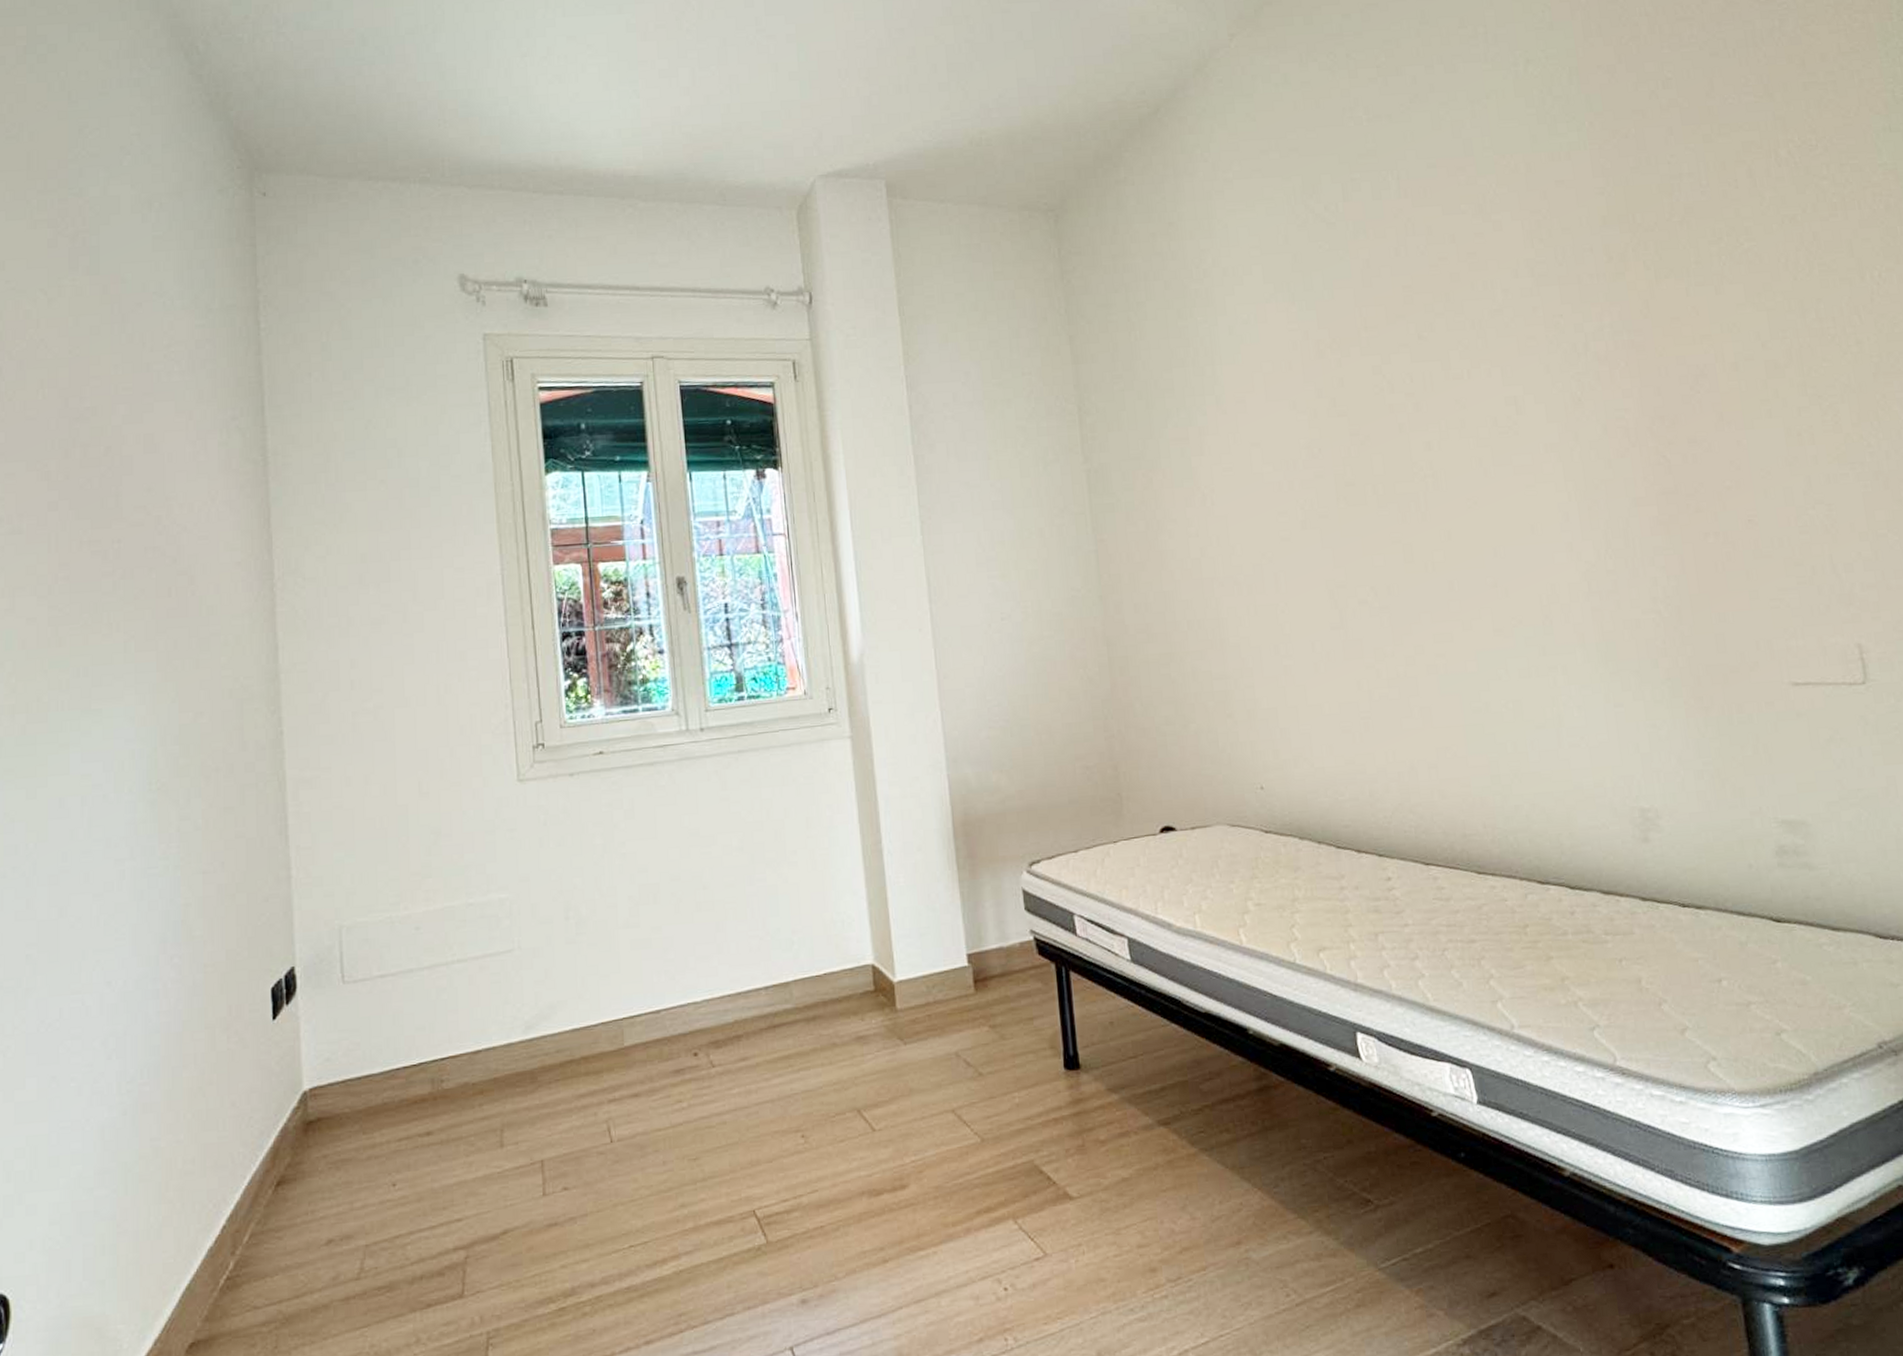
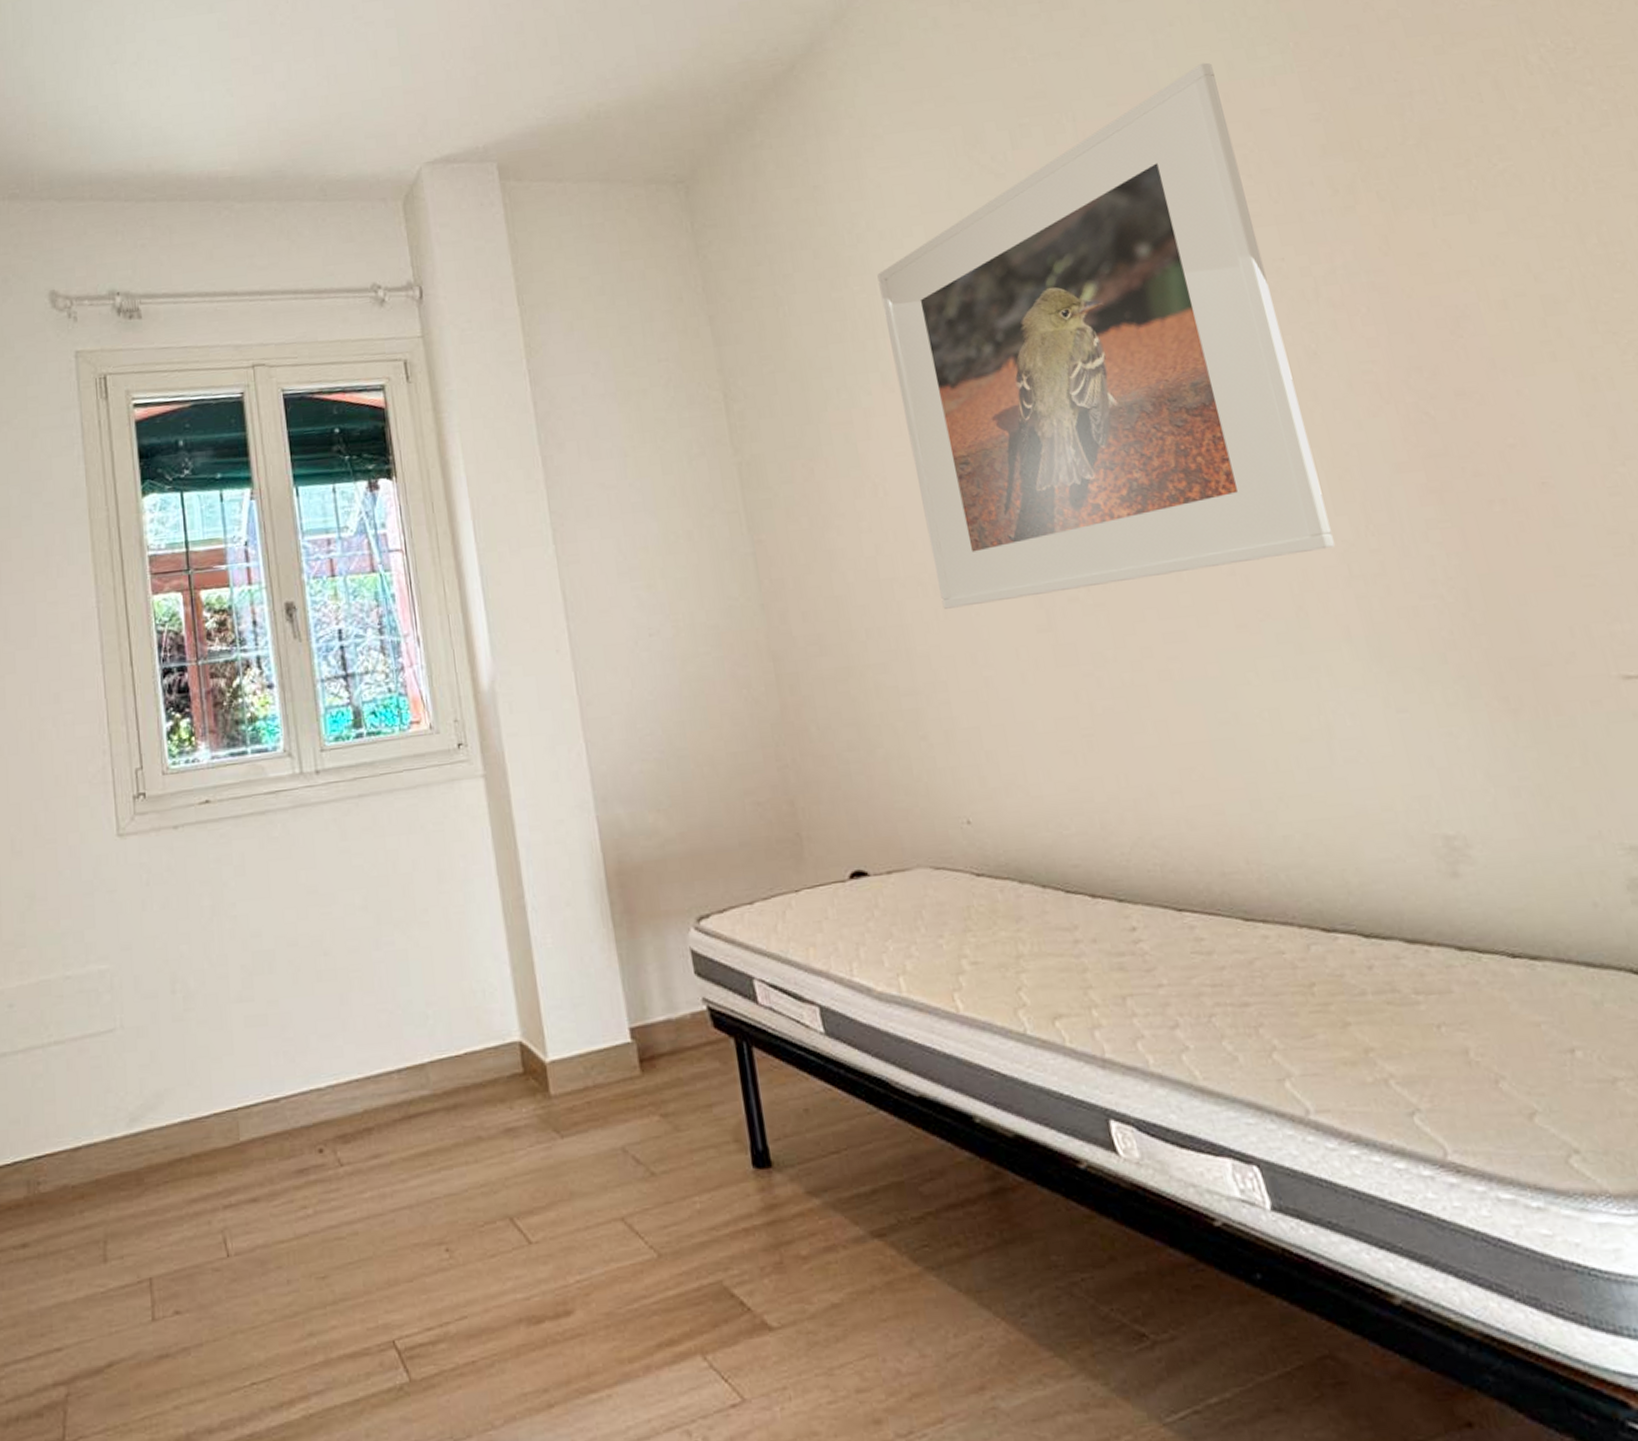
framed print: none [1219,134,1579,606] -> present [877,62,1335,609]

